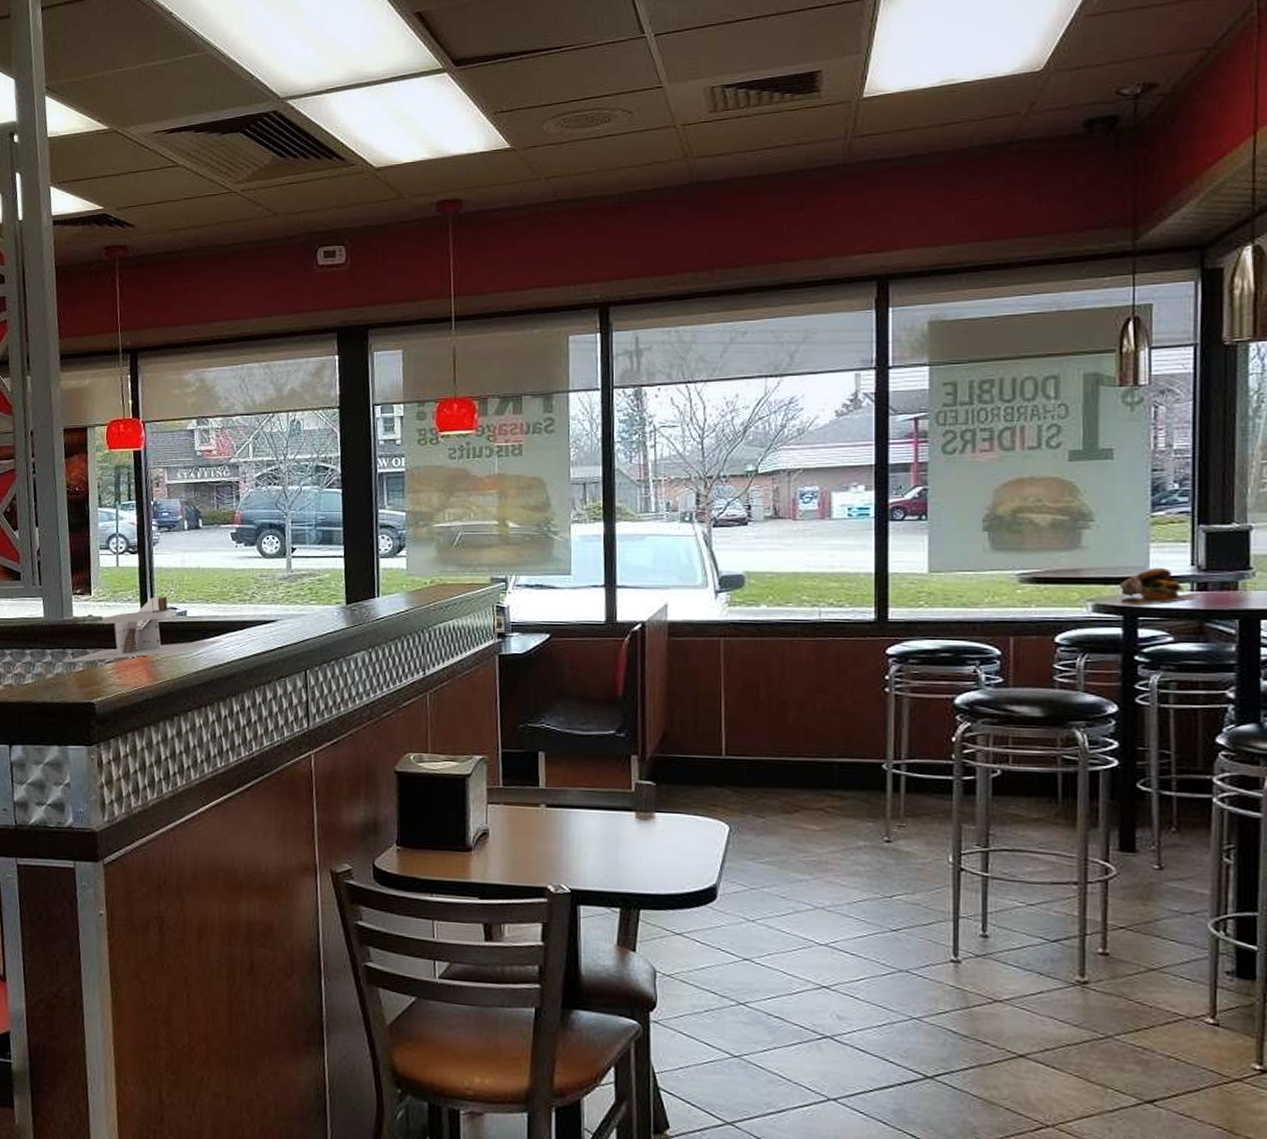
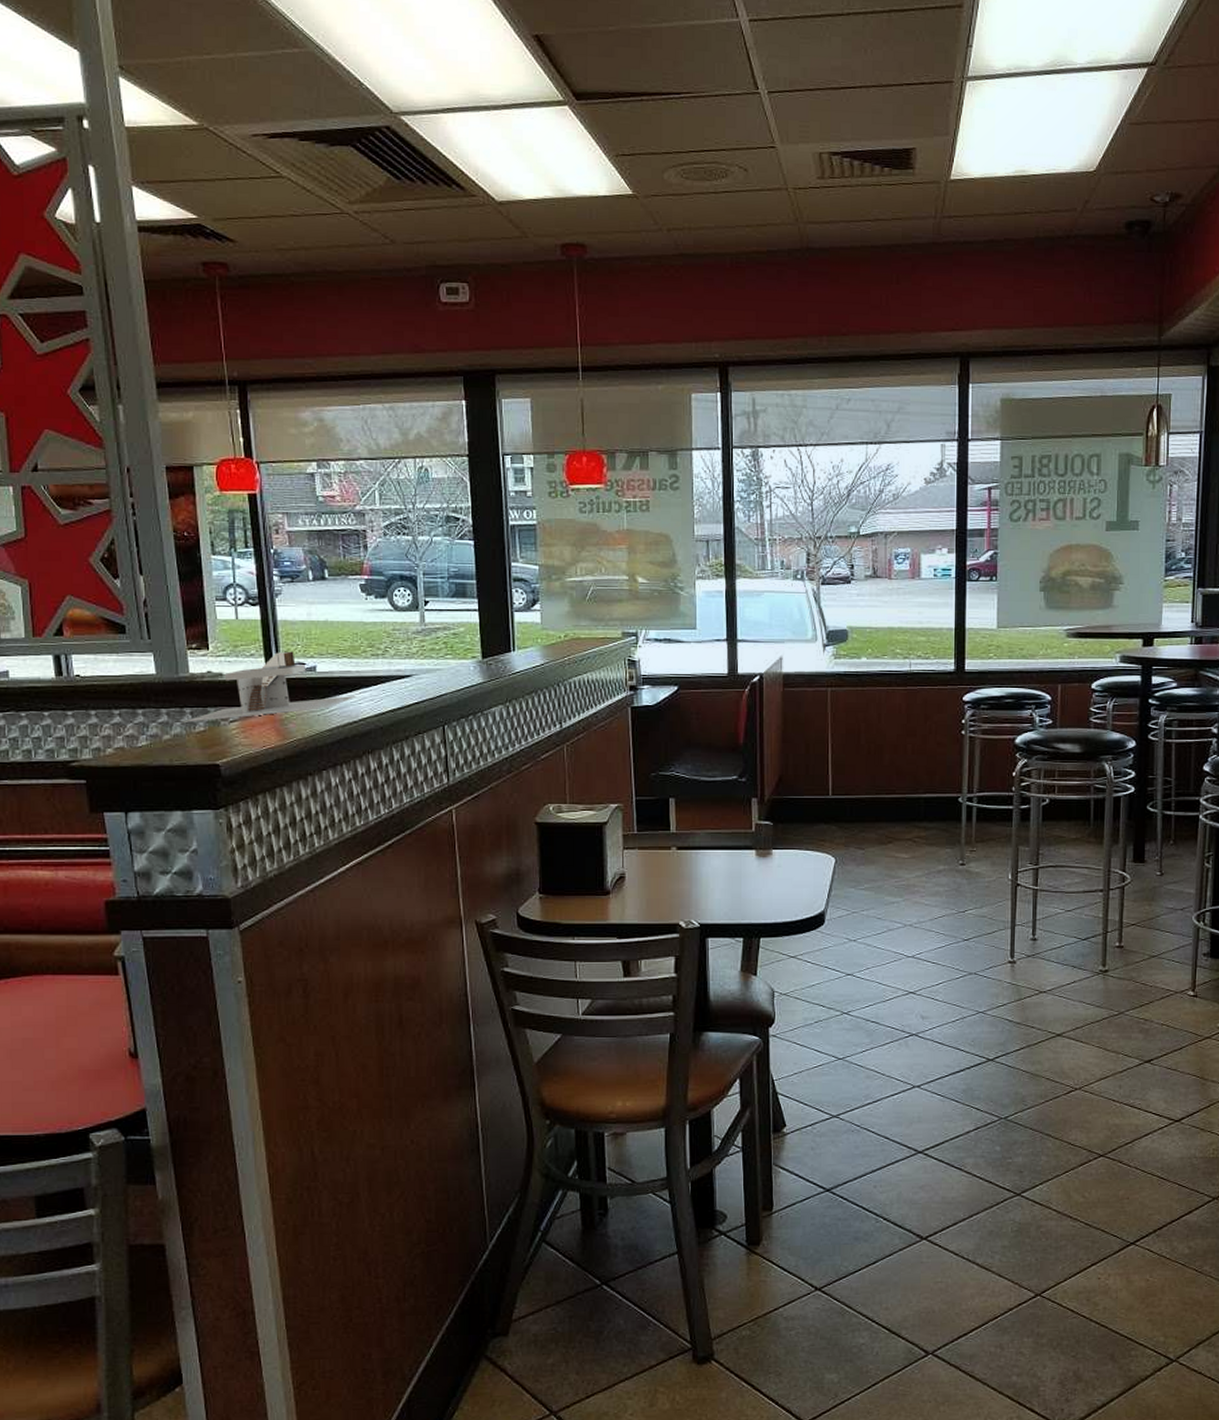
burger: present [1119,568,1199,604] -> none [1139,625,1196,655]

